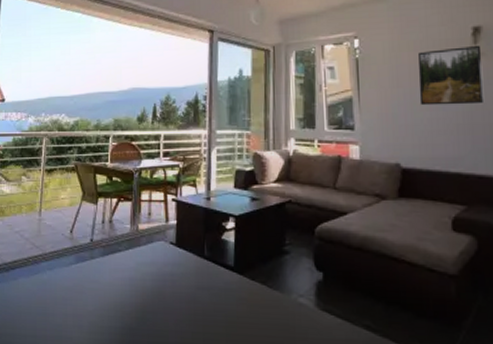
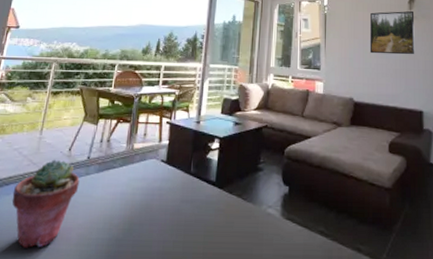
potted succulent: none [19,242,85,335] -> present [12,159,80,248]

